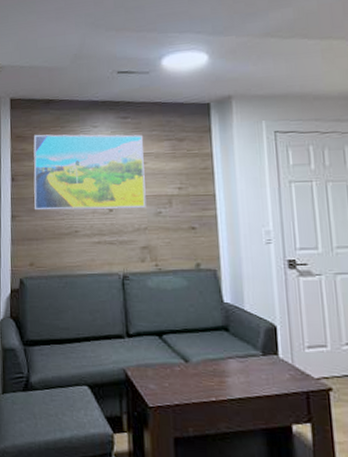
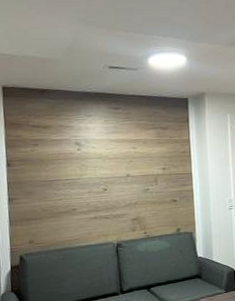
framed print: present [33,134,146,210] -> none [28,122,136,192]

